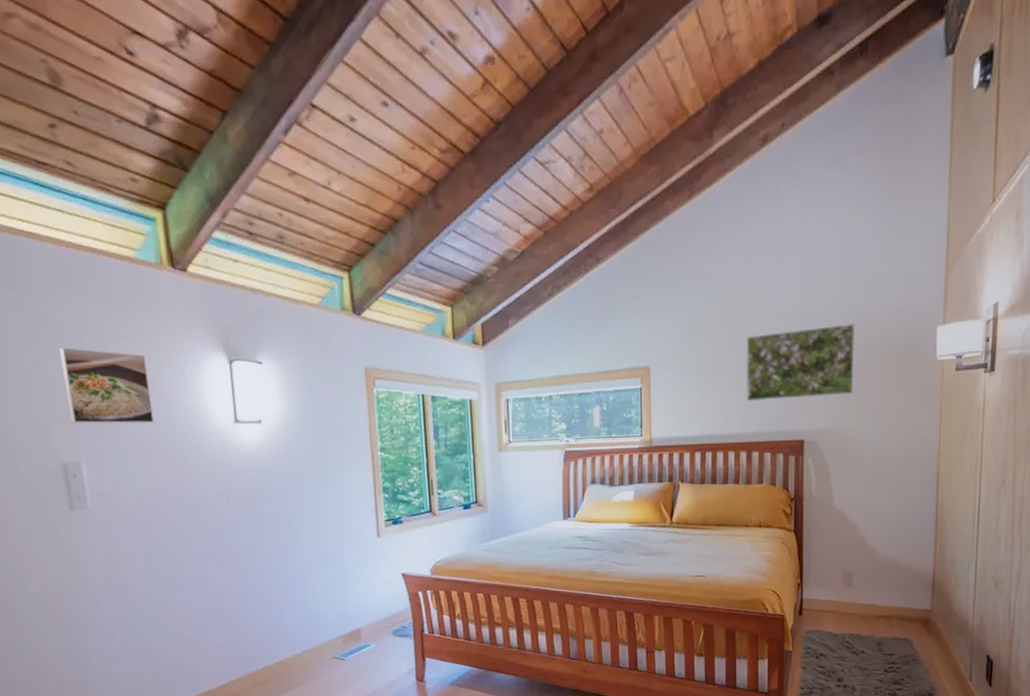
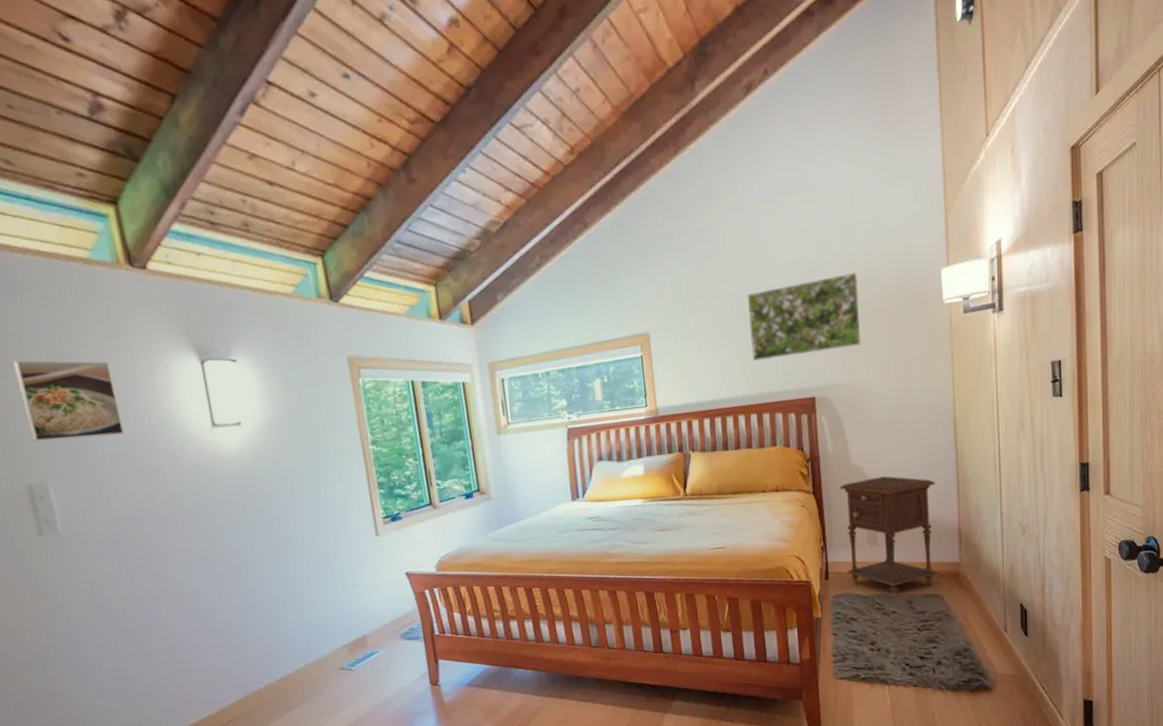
nightstand: none [820,521,914,635] -> present [839,476,938,595]

